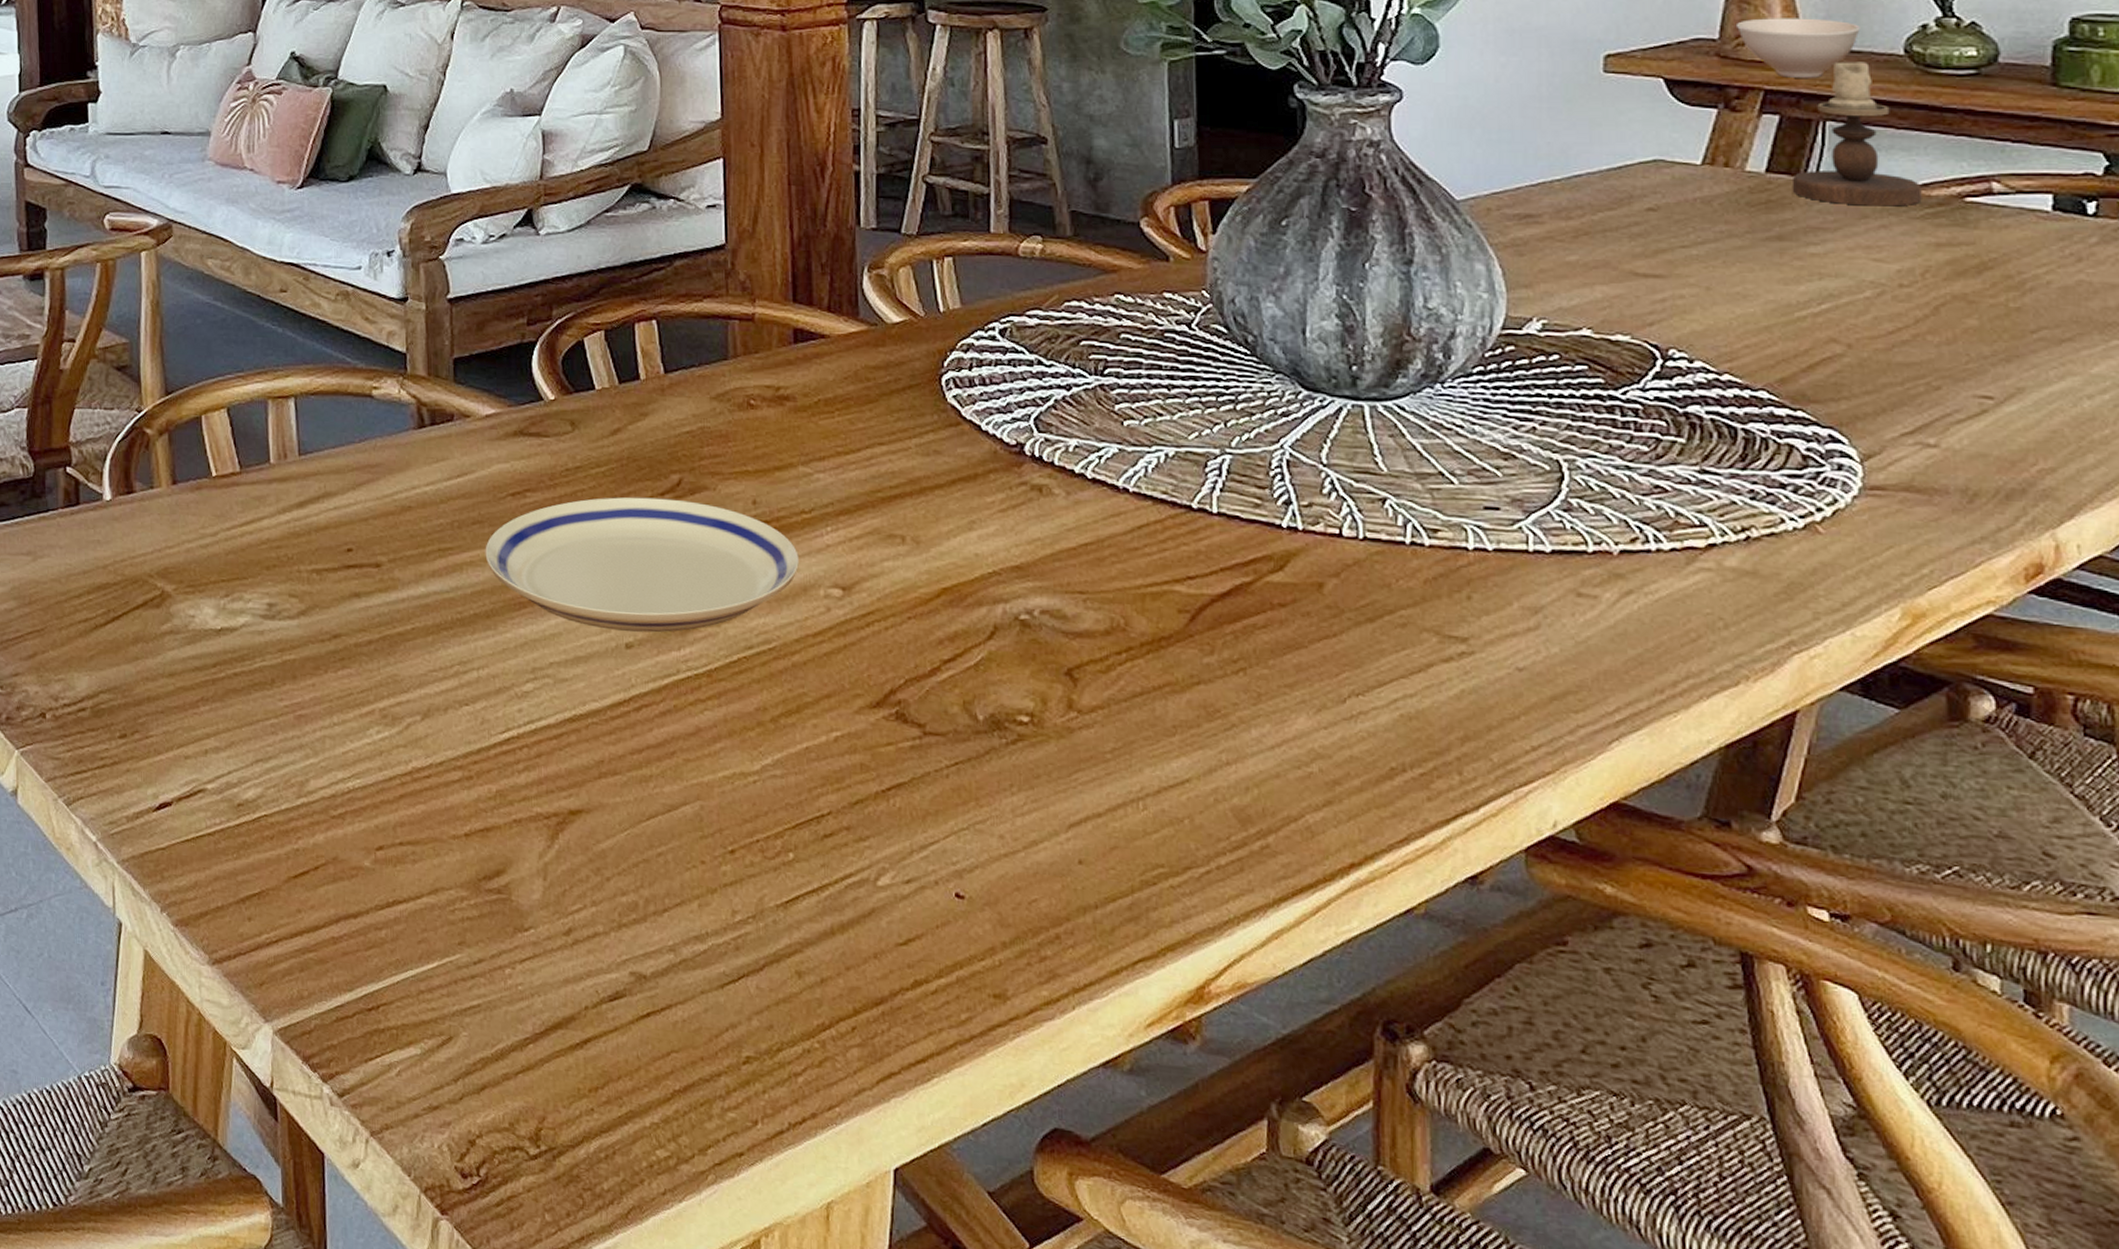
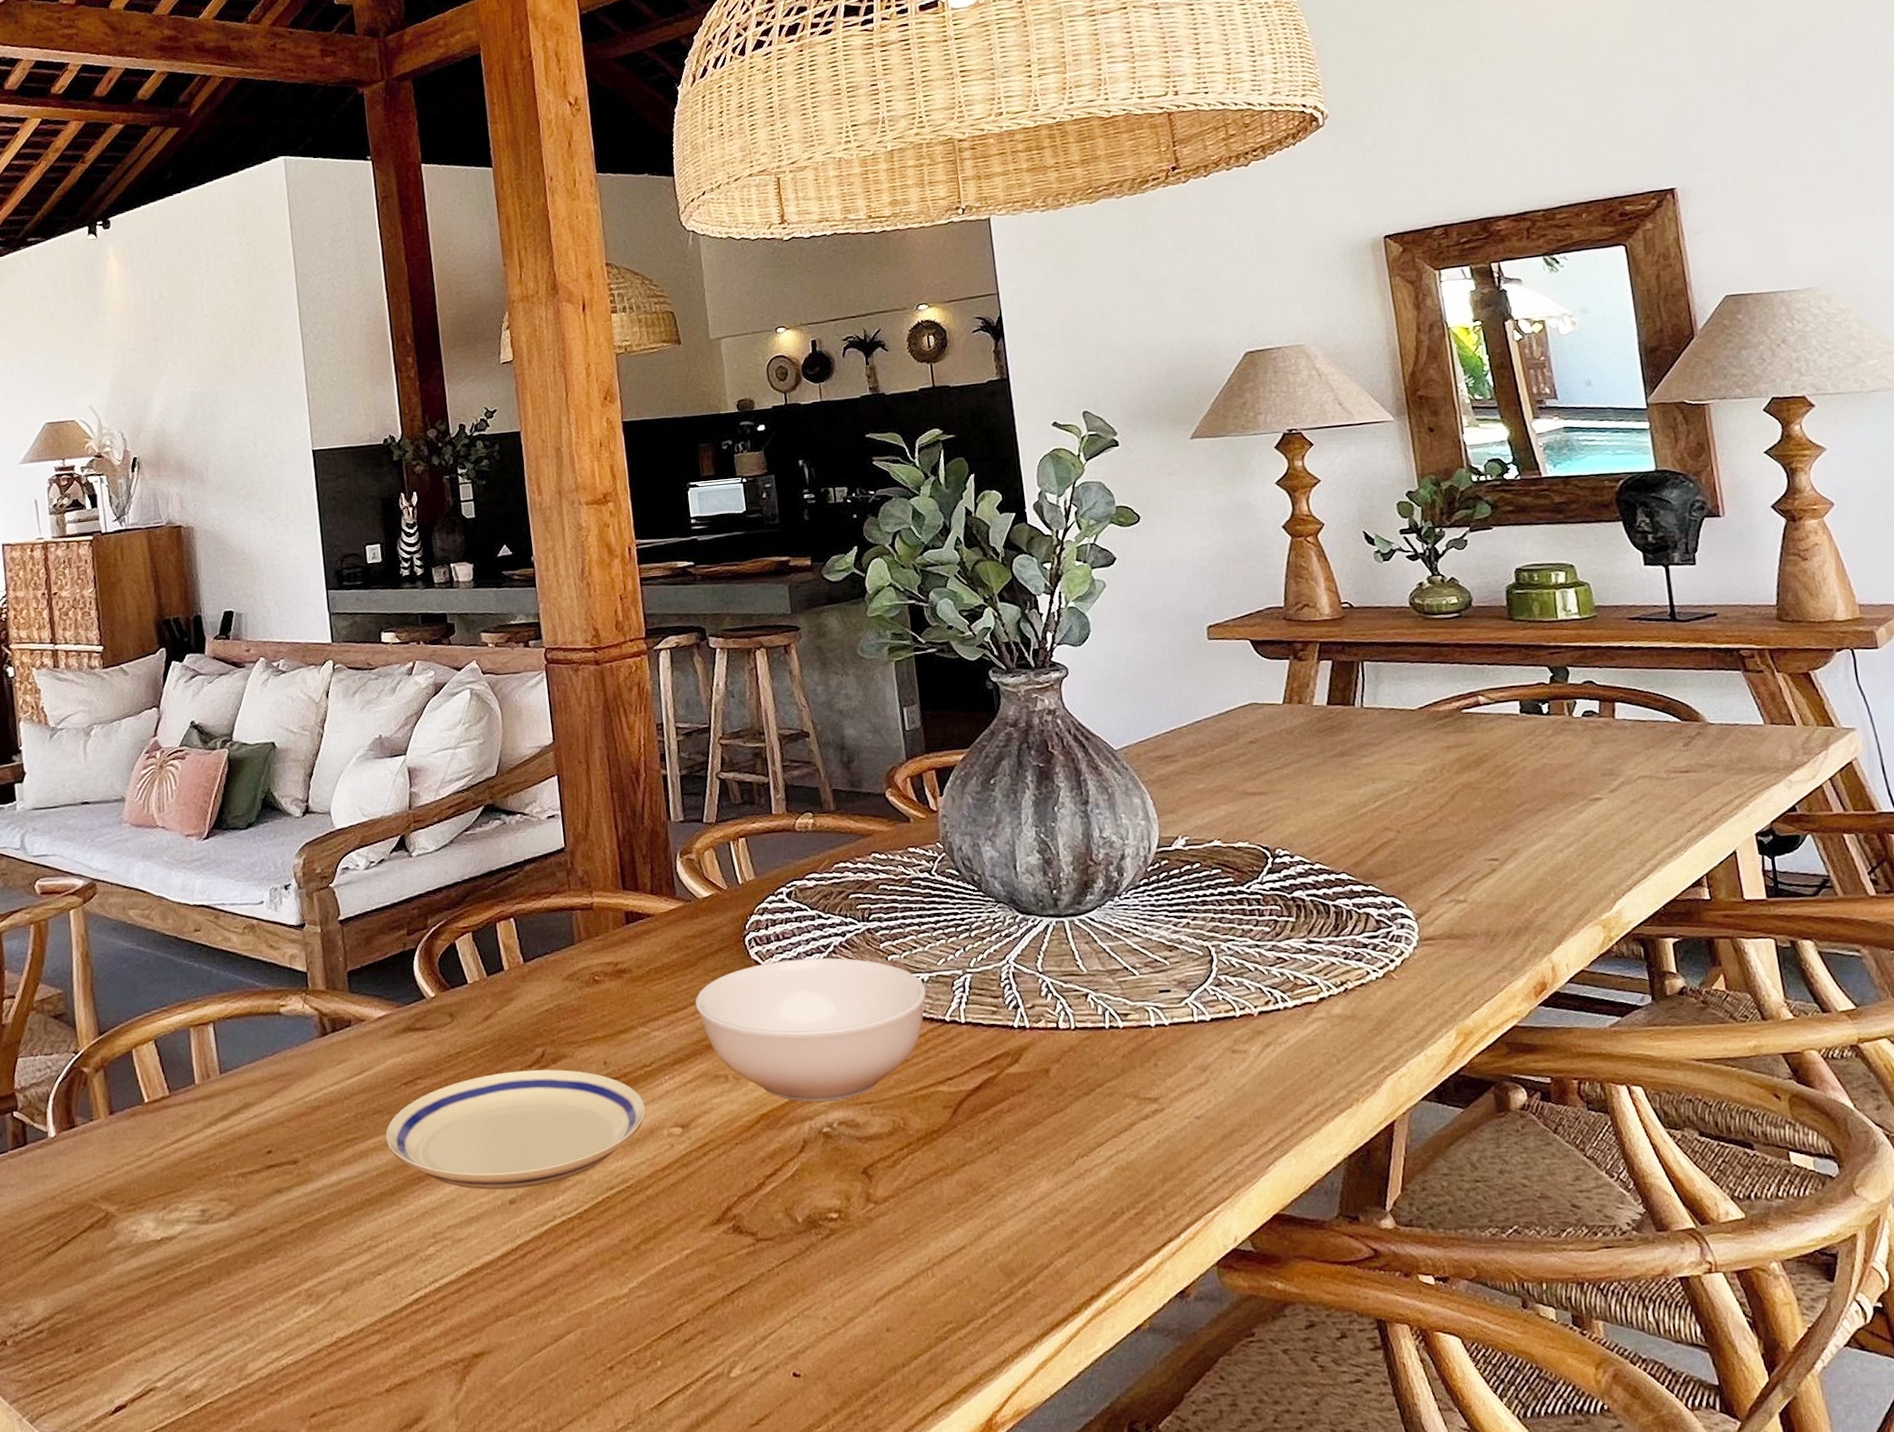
bowl: none [872,409,1170,584] -> present [695,957,926,1102]
bowl: present [1735,18,1860,78] -> none [1294,584,1379,632]
candlestick: present [1791,62,1922,207] -> none [1345,614,1434,724]

